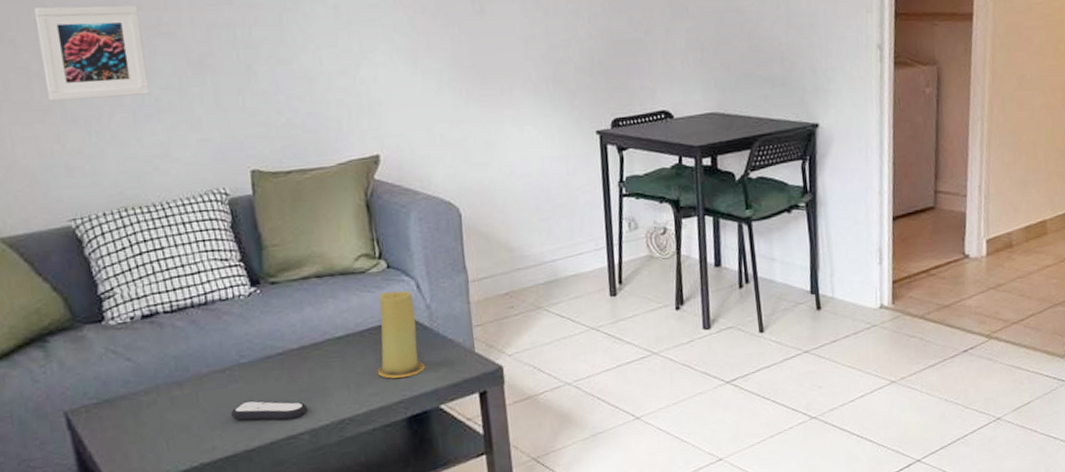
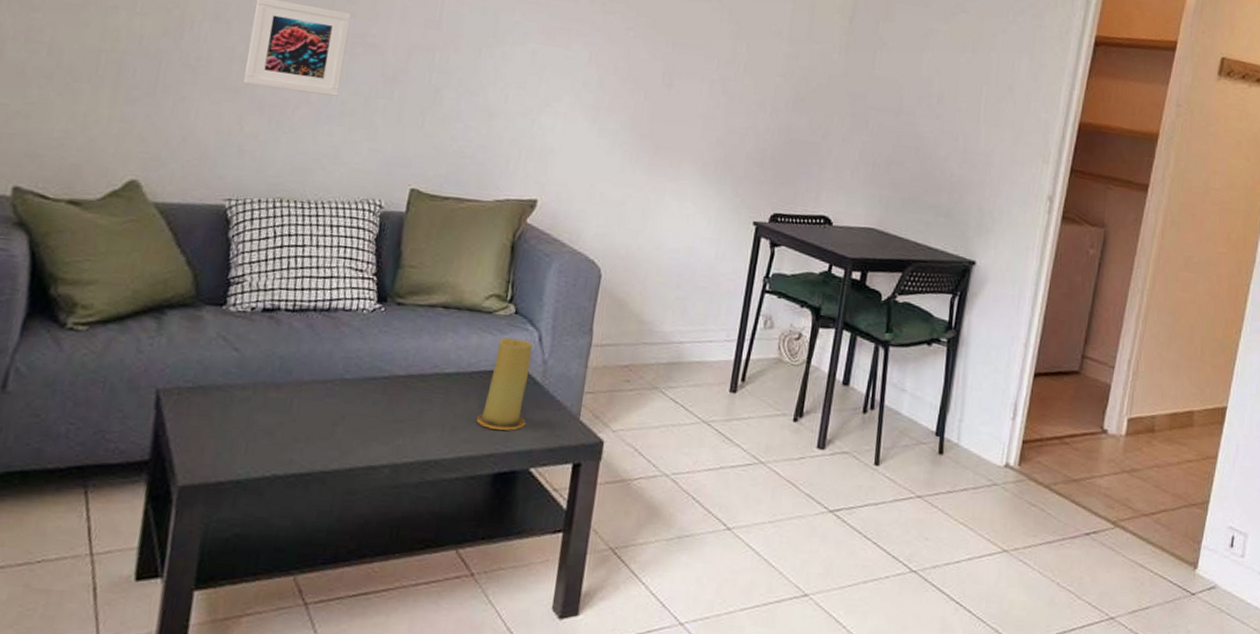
remote control: present [230,400,307,421] -> none [318,419,397,450]

